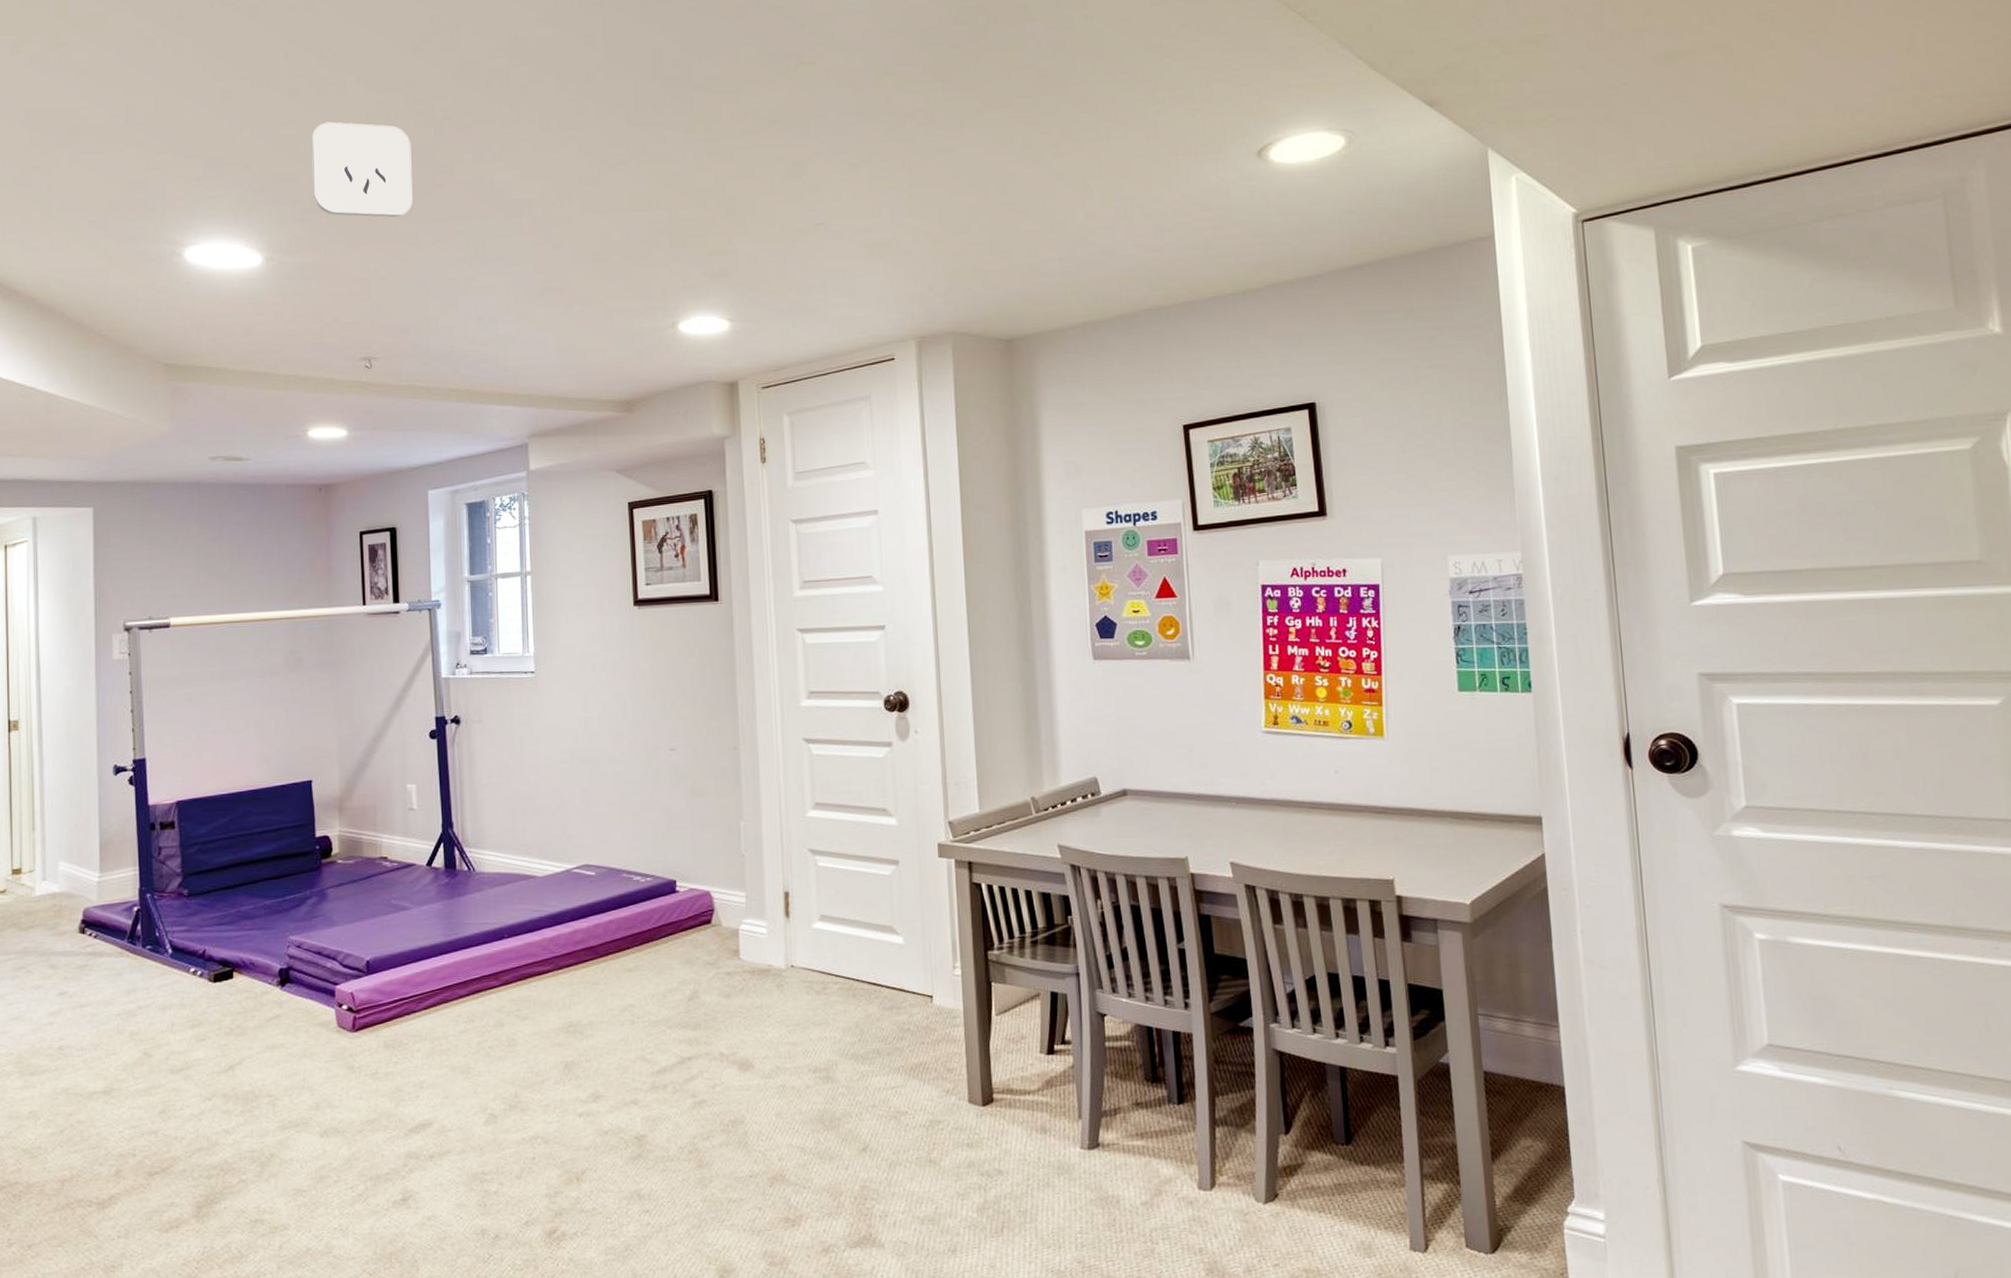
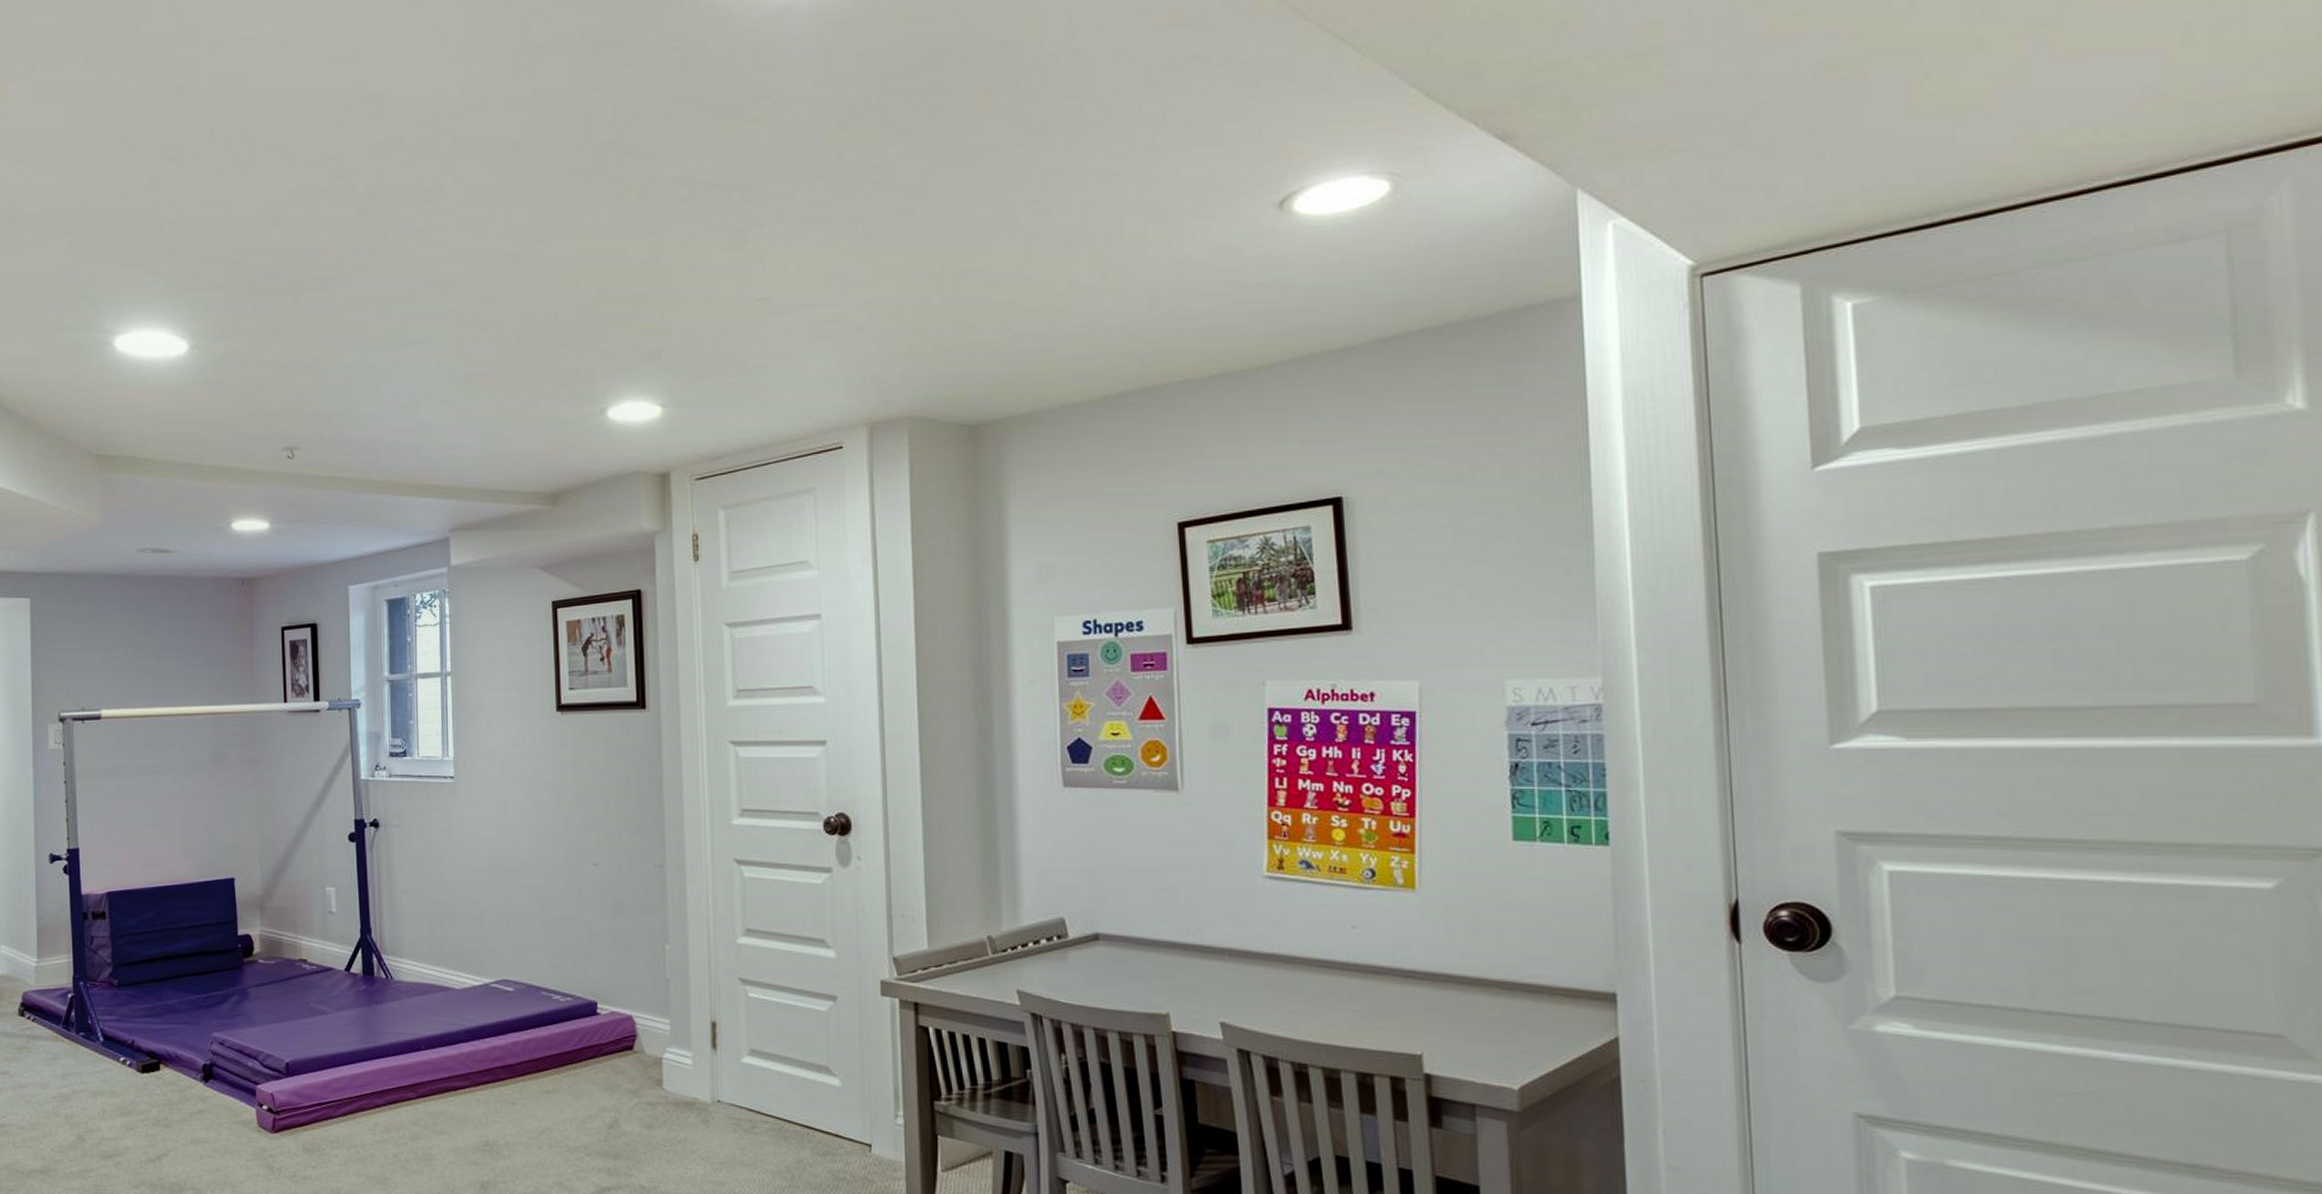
smoke detector: present [311,121,413,217] -> none [236,202,335,301]

